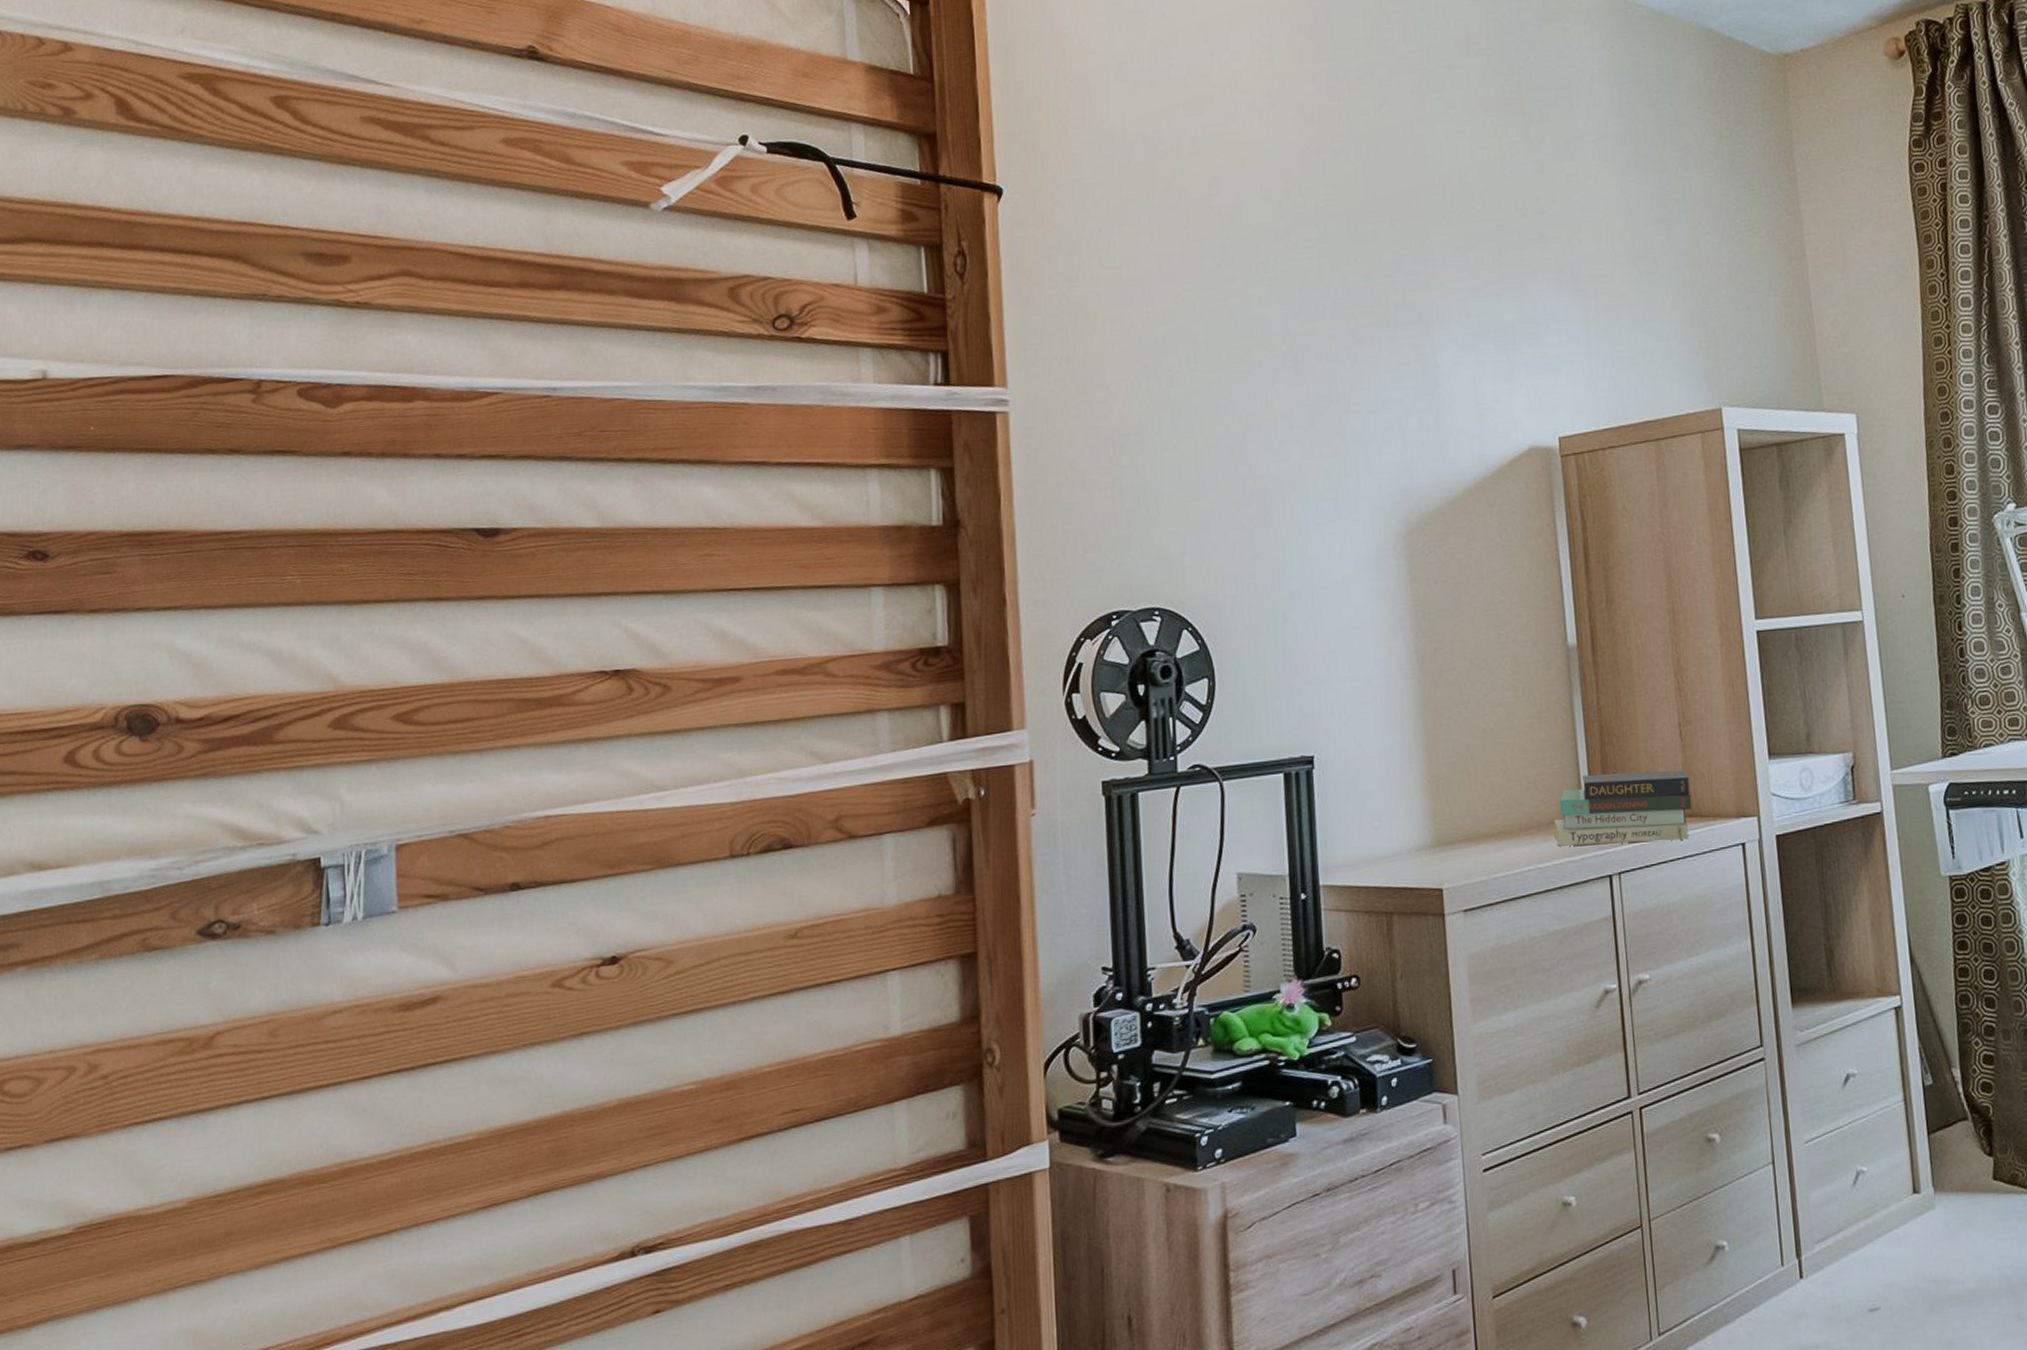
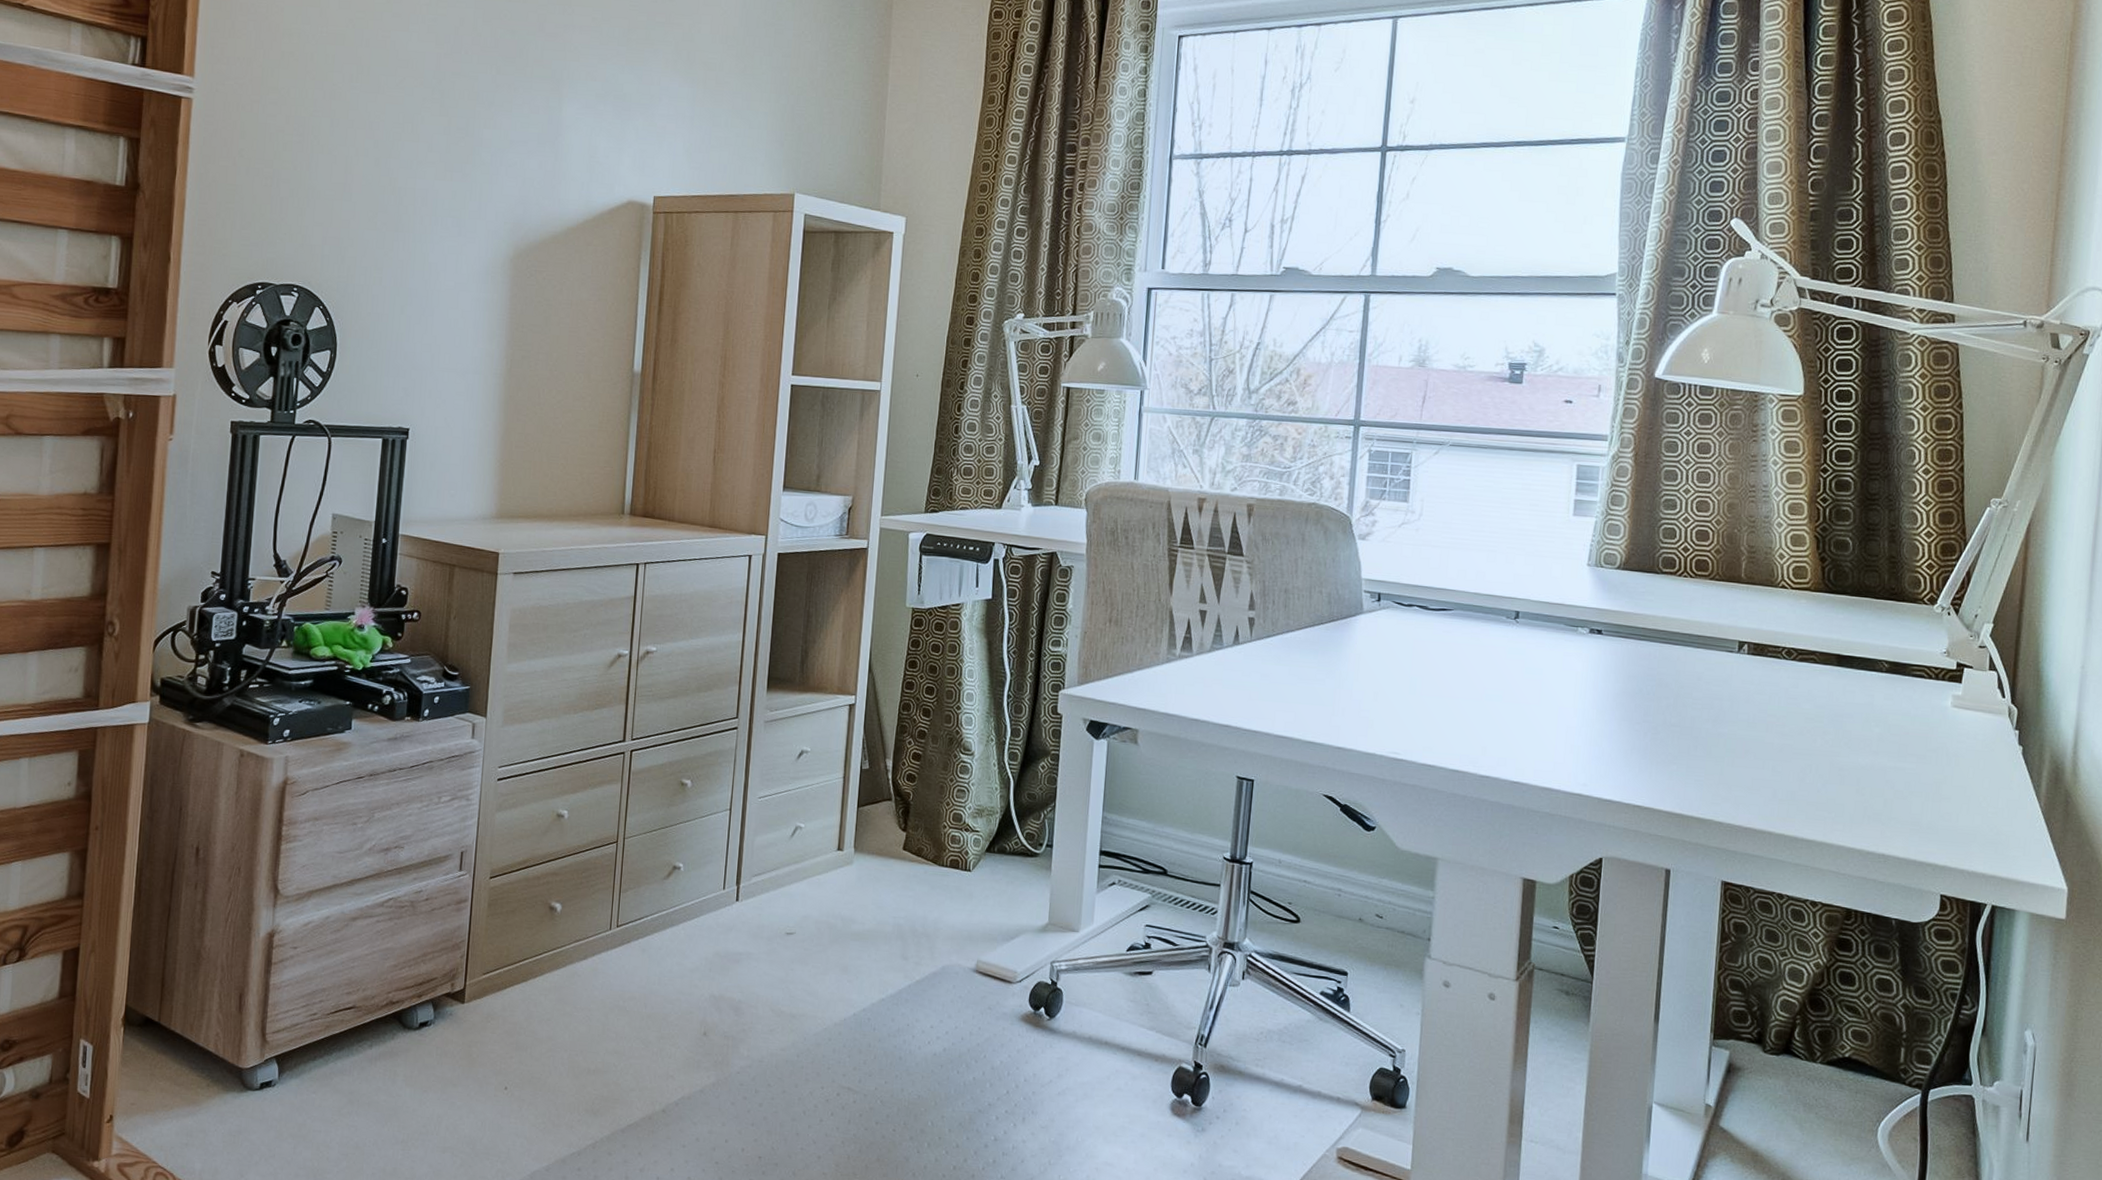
books: present [1553,770,1692,847] -> none [597,479,715,545]

